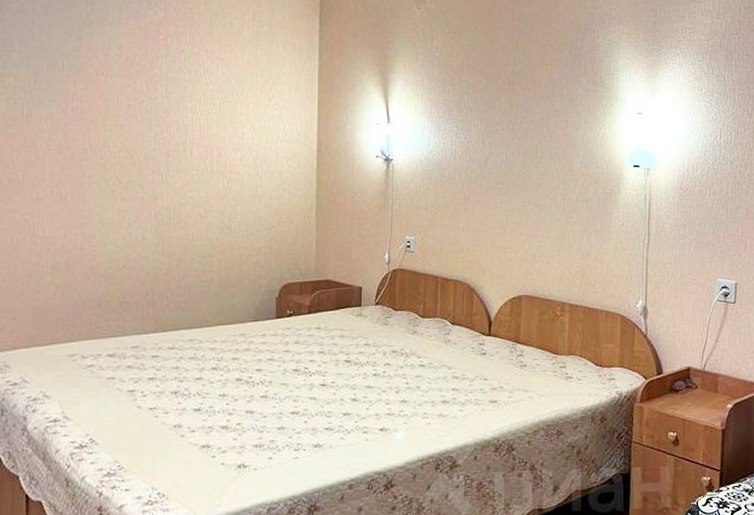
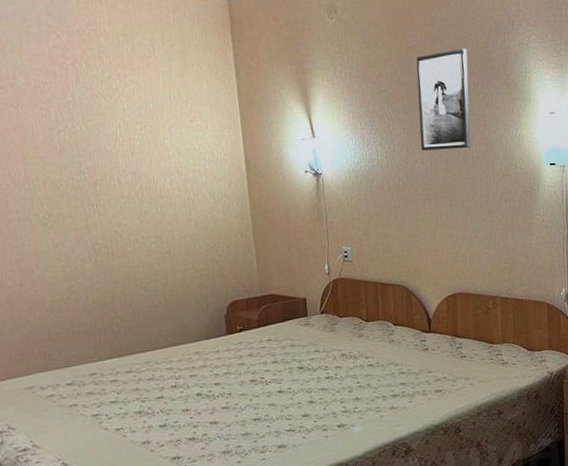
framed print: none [498,43,554,144] -> present [416,48,471,151]

